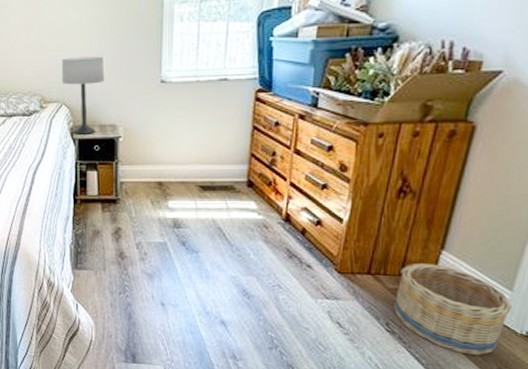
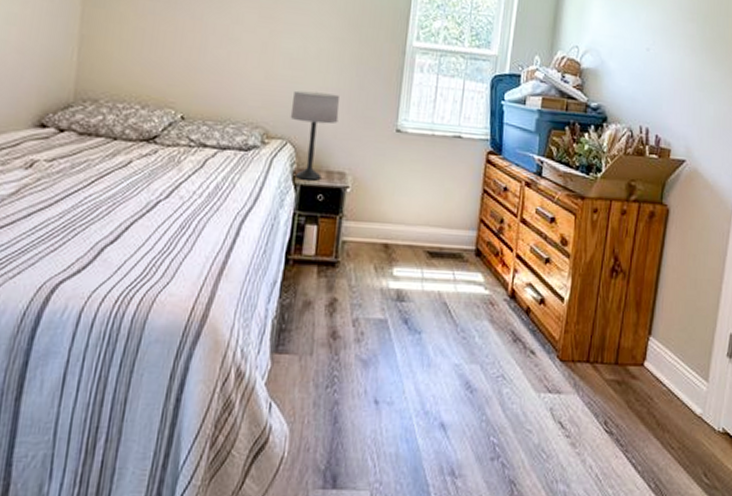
basket: present [394,262,513,356] -> none [611,349,710,459]

